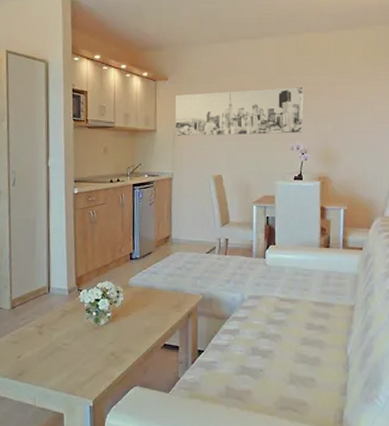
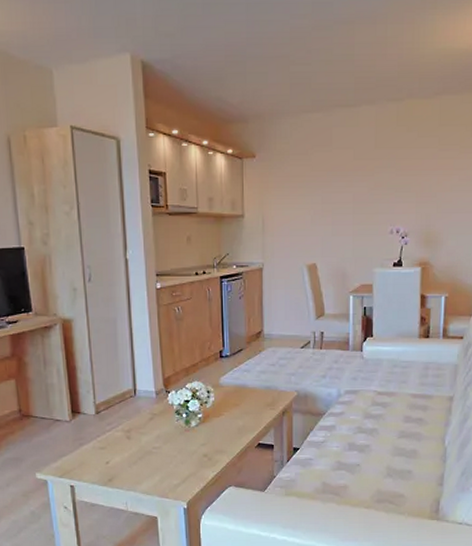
wall art: present [175,87,304,136] -> none [263,163,405,221]

